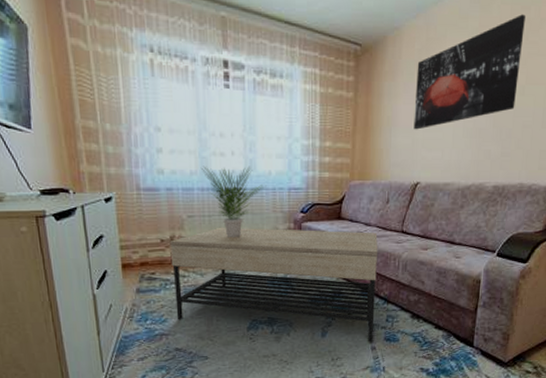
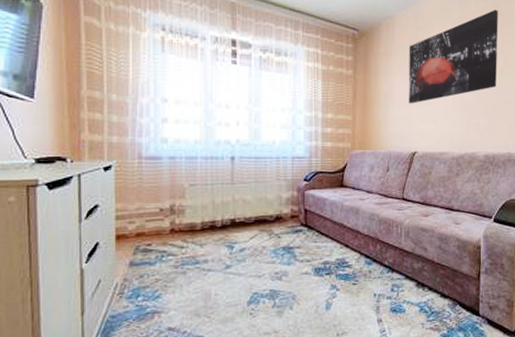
coffee table: present [169,227,378,342] -> none [169,195,381,314]
potted plant: present [202,166,266,238] -> none [206,135,270,207]

